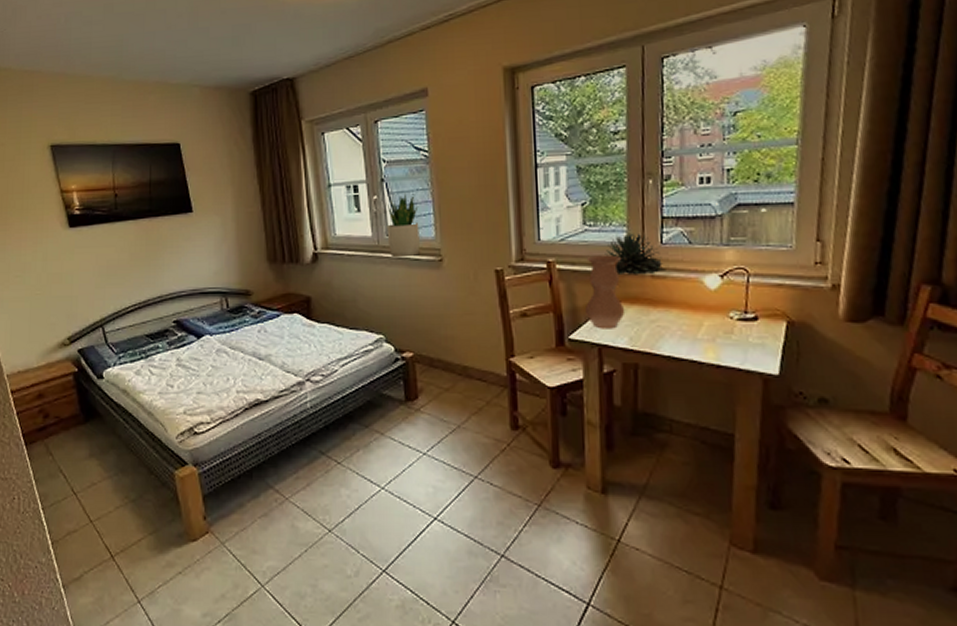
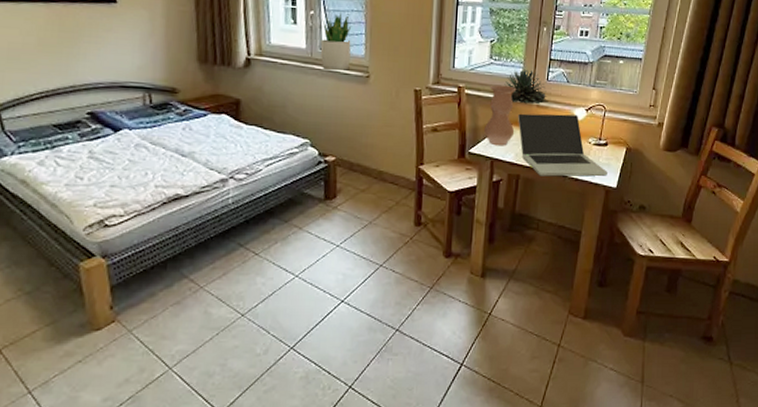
laptop: none [627,284,763,364] -> present [518,113,608,177]

